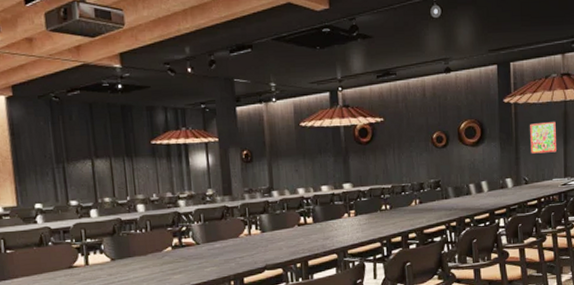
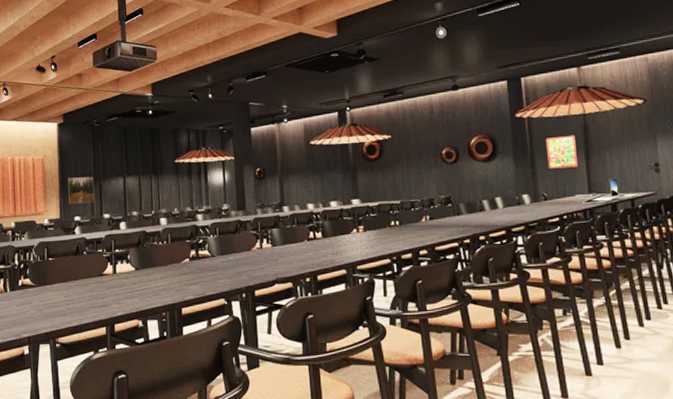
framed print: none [23,158,58,190] -> present [68,176,94,204]

